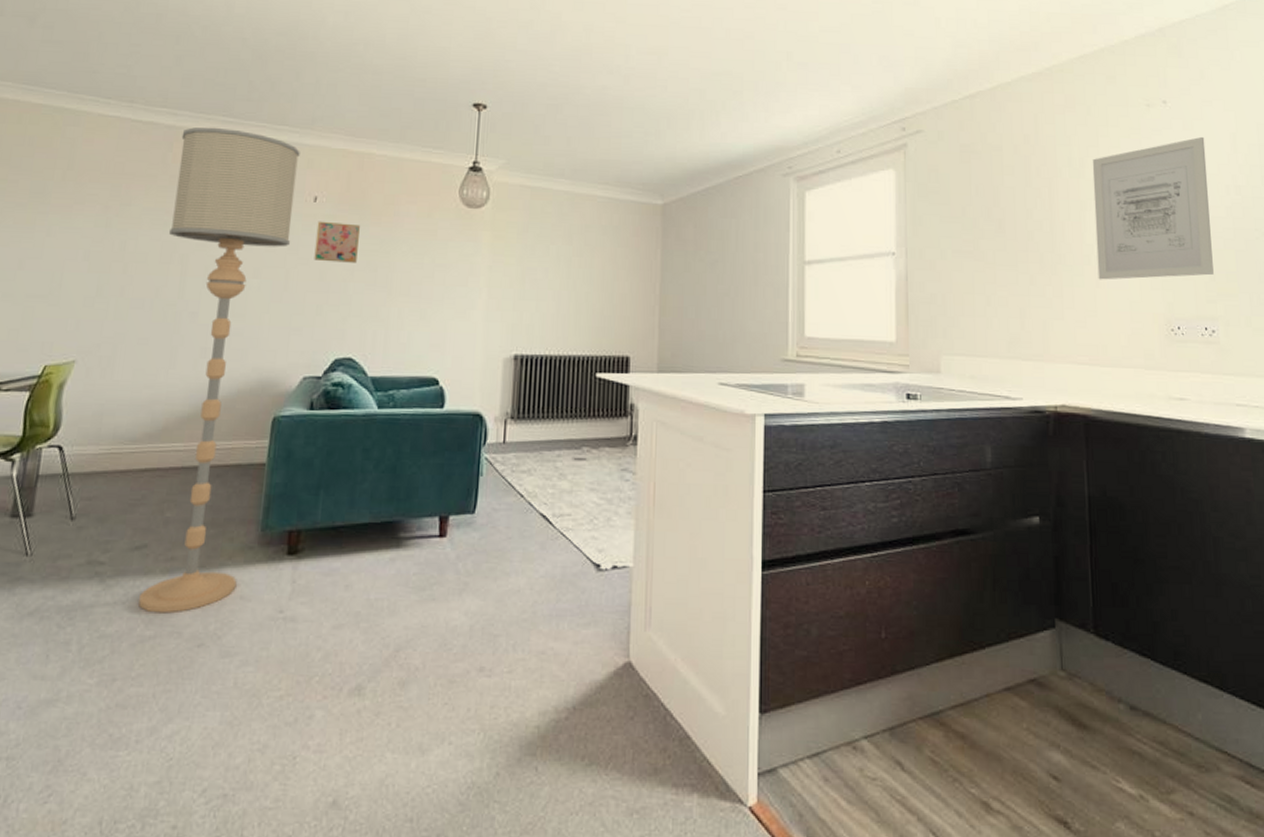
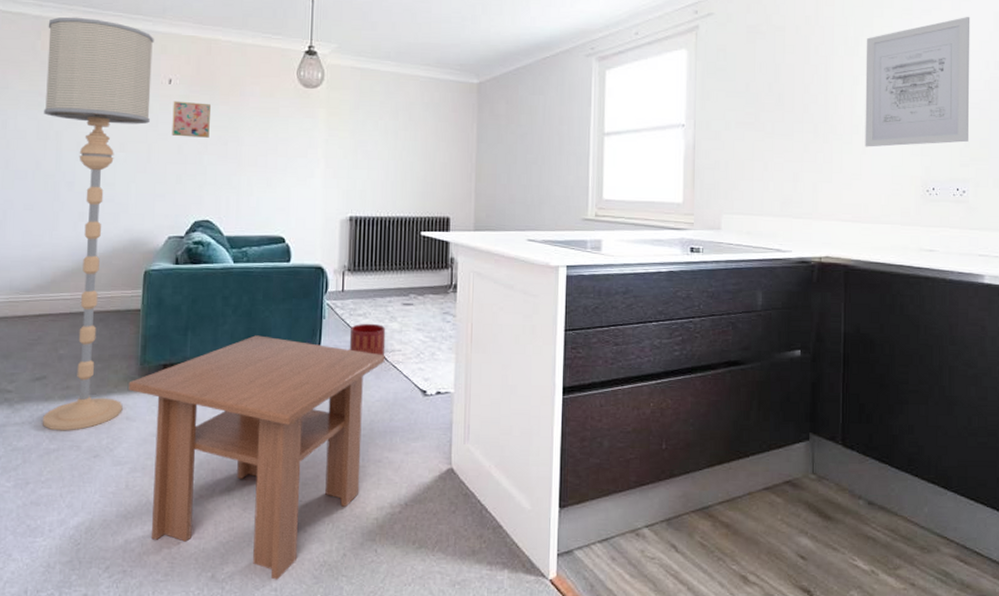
coffee table: none [245,495,552,807] -> present [128,335,385,580]
planter: none [510,481,554,522] -> present [349,323,386,356]

